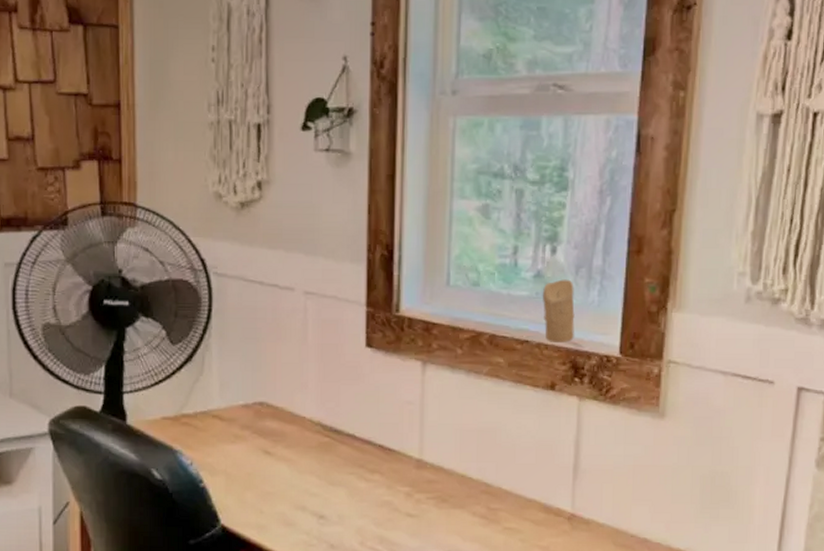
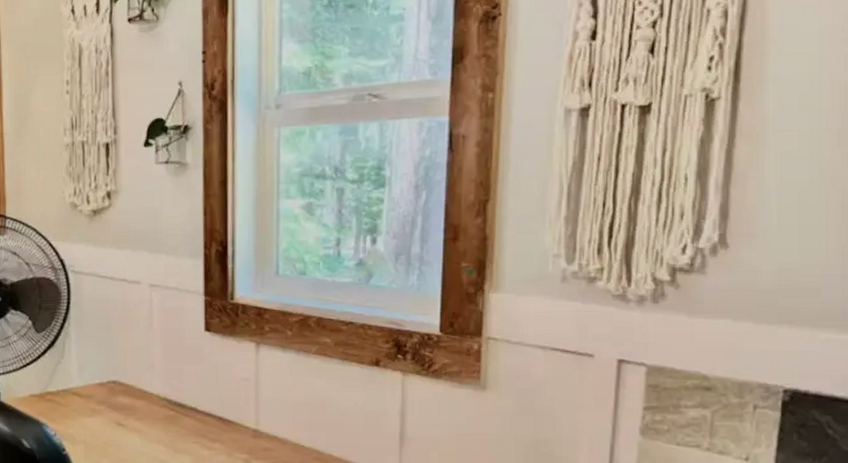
candle: present [542,279,575,344] -> none [364,266,397,324]

